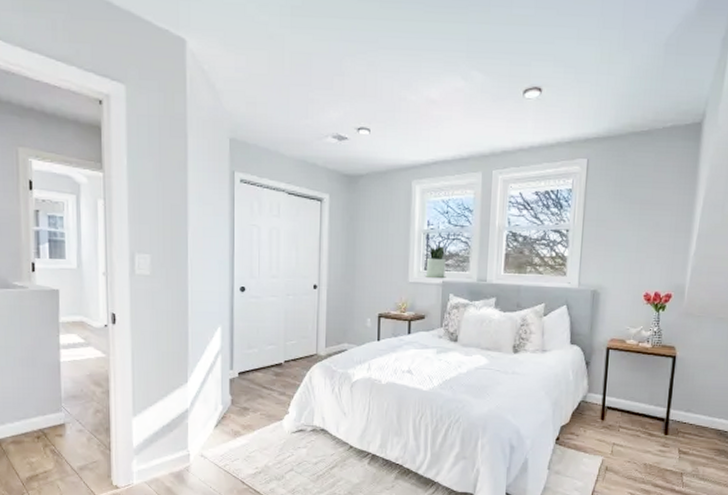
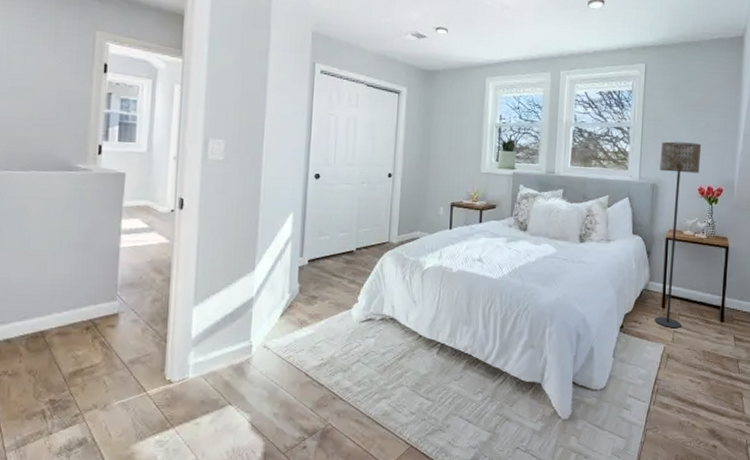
floor lamp: none [593,244,649,441] -> present [655,141,702,329]

